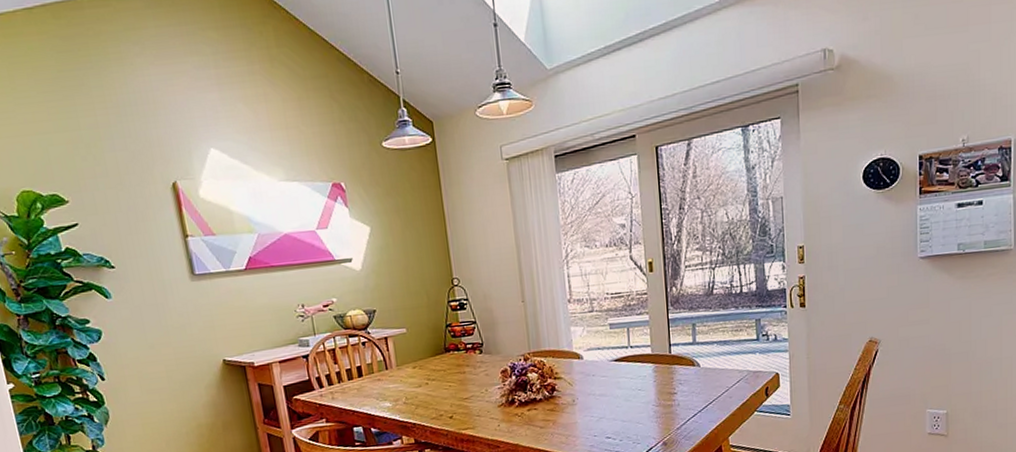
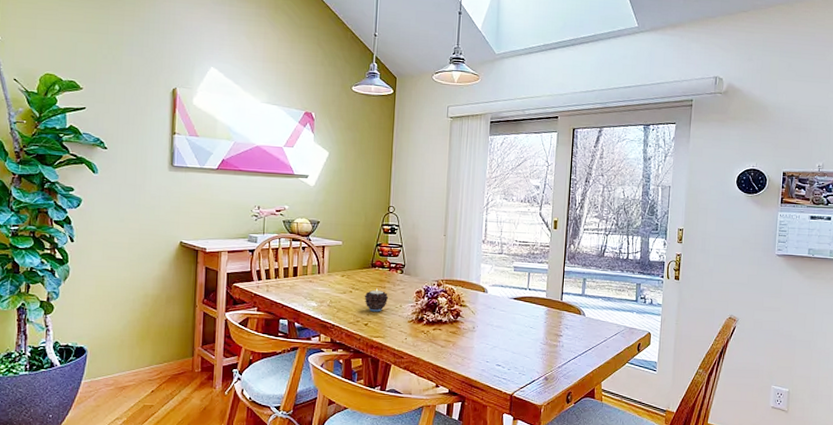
candle: none [442,375,471,402] -> present [364,288,389,312]

